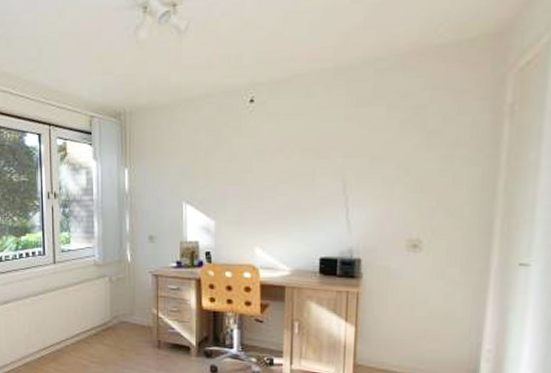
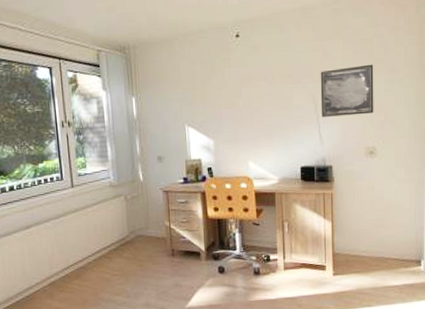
wall art: none [350,136,427,200] -> present [320,64,374,117]

